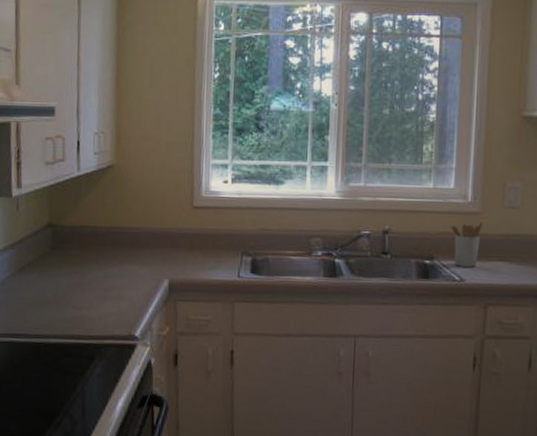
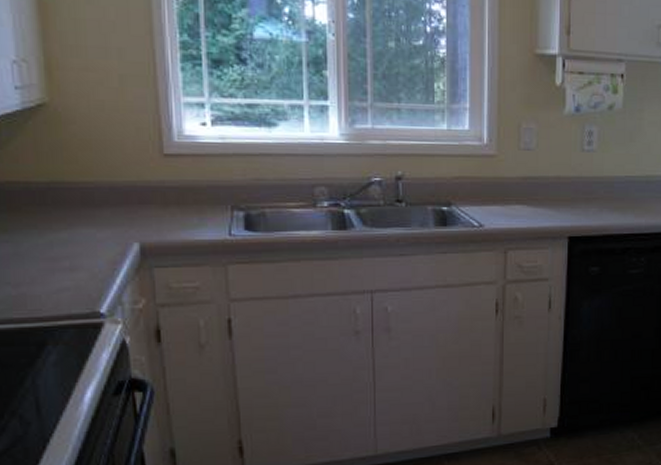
utensil holder: present [451,222,484,267] -> none [467,164,500,212]

